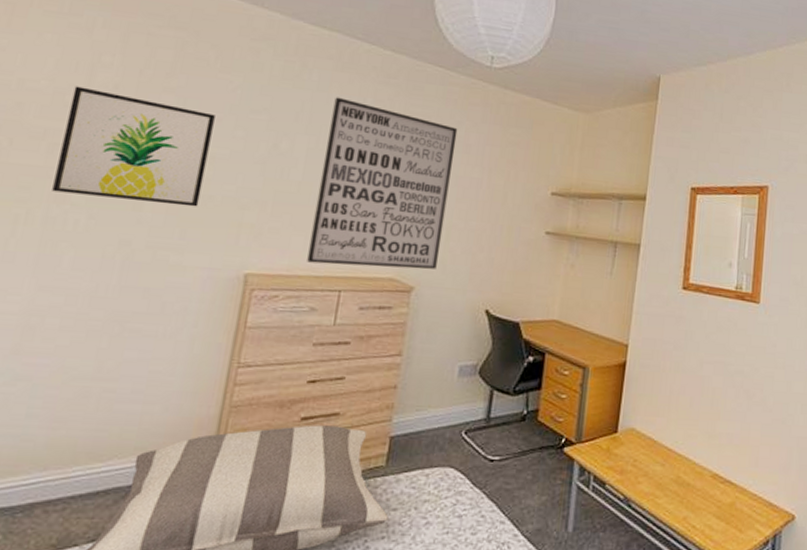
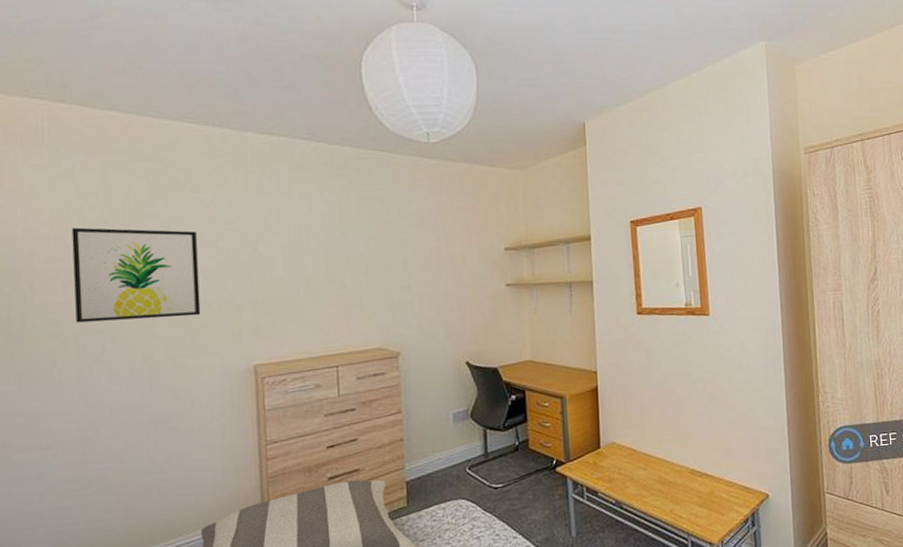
wall art: present [307,97,458,270] -> none [296,196,416,347]

